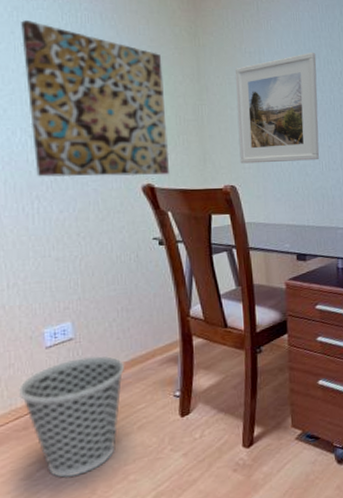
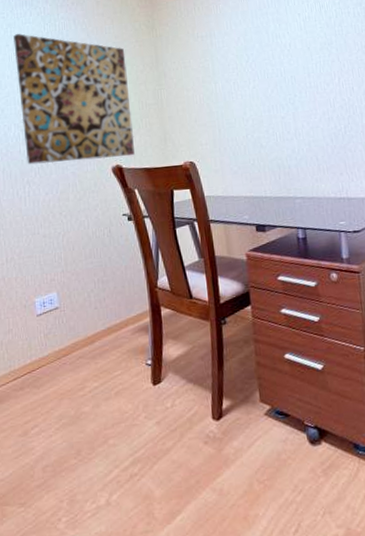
wastebasket: present [19,355,125,479] -> none [17,323,103,438]
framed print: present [236,52,320,164] -> none [189,28,273,141]

